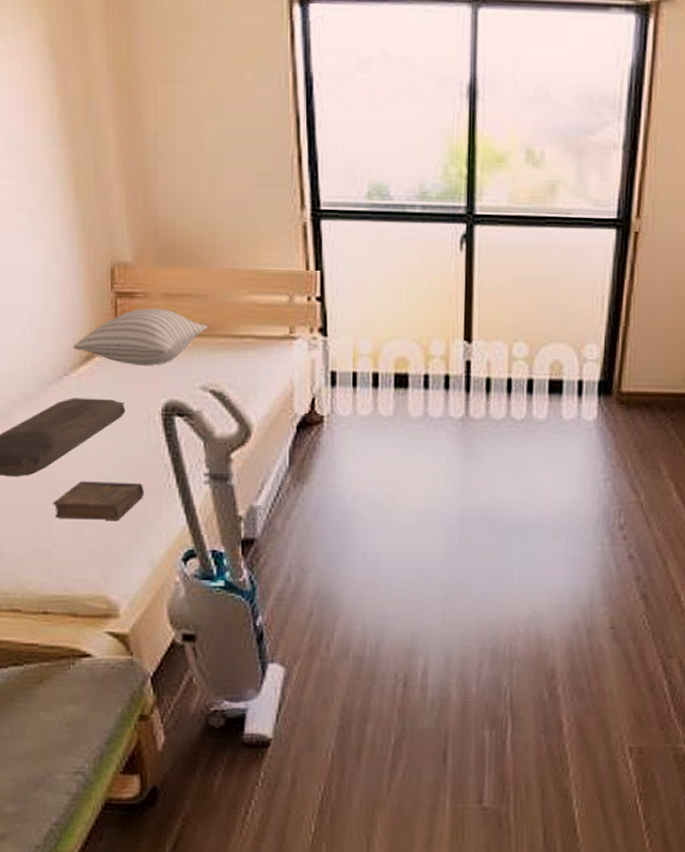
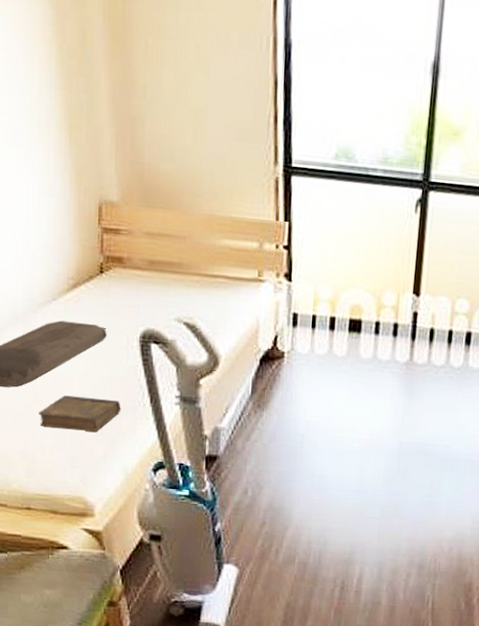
pillow: present [73,308,207,366] -> none [61,244,184,297]

